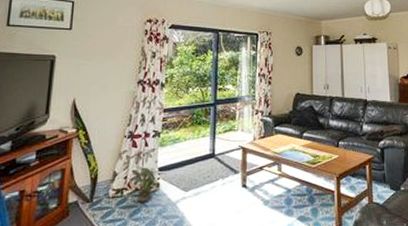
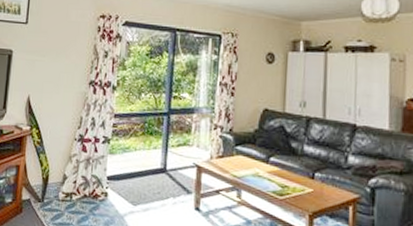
potted plant: present [127,166,160,202] -> none [76,171,109,210]

